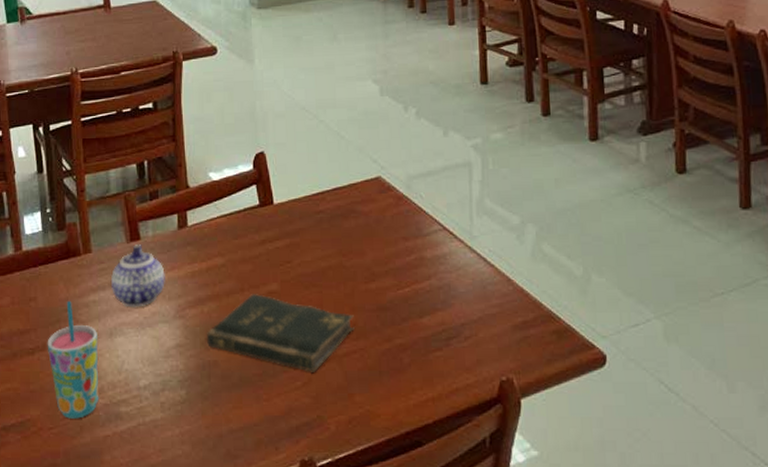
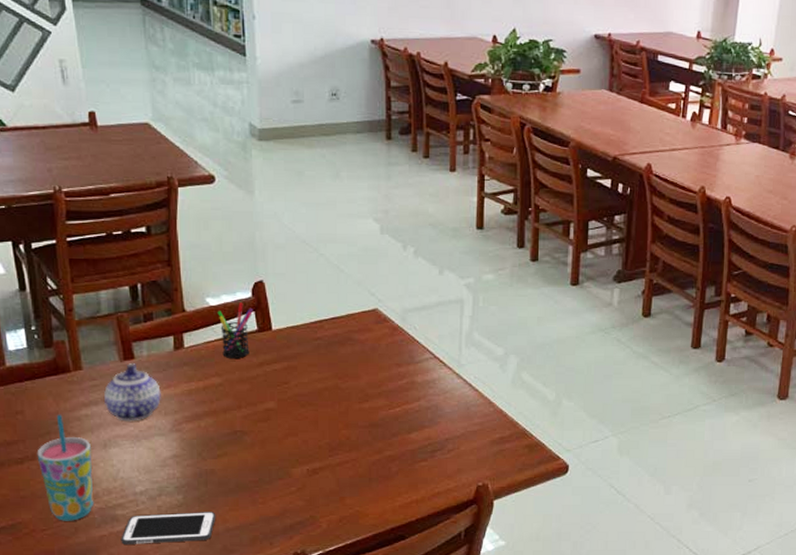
cell phone: none [124,410,220,447] -> present [121,512,216,544]
bible: present [206,294,354,372] -> none [203,411,347,479]
pen holder: none [220,176,255,236] -> present [217,302,254,358]

